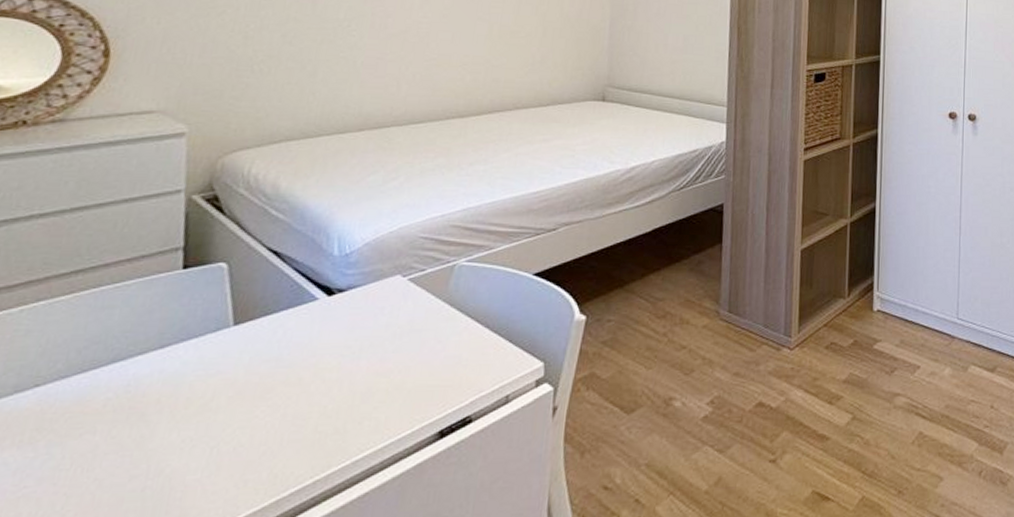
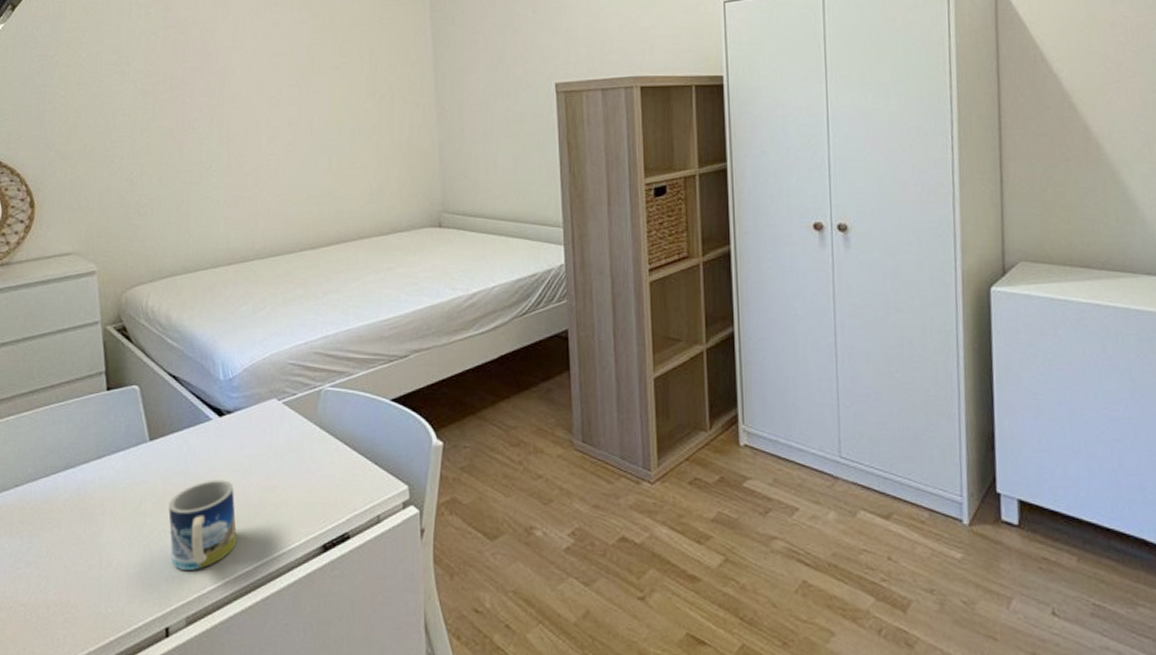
mug: none [246,366,338,472] -> present [168,480,237,570]

